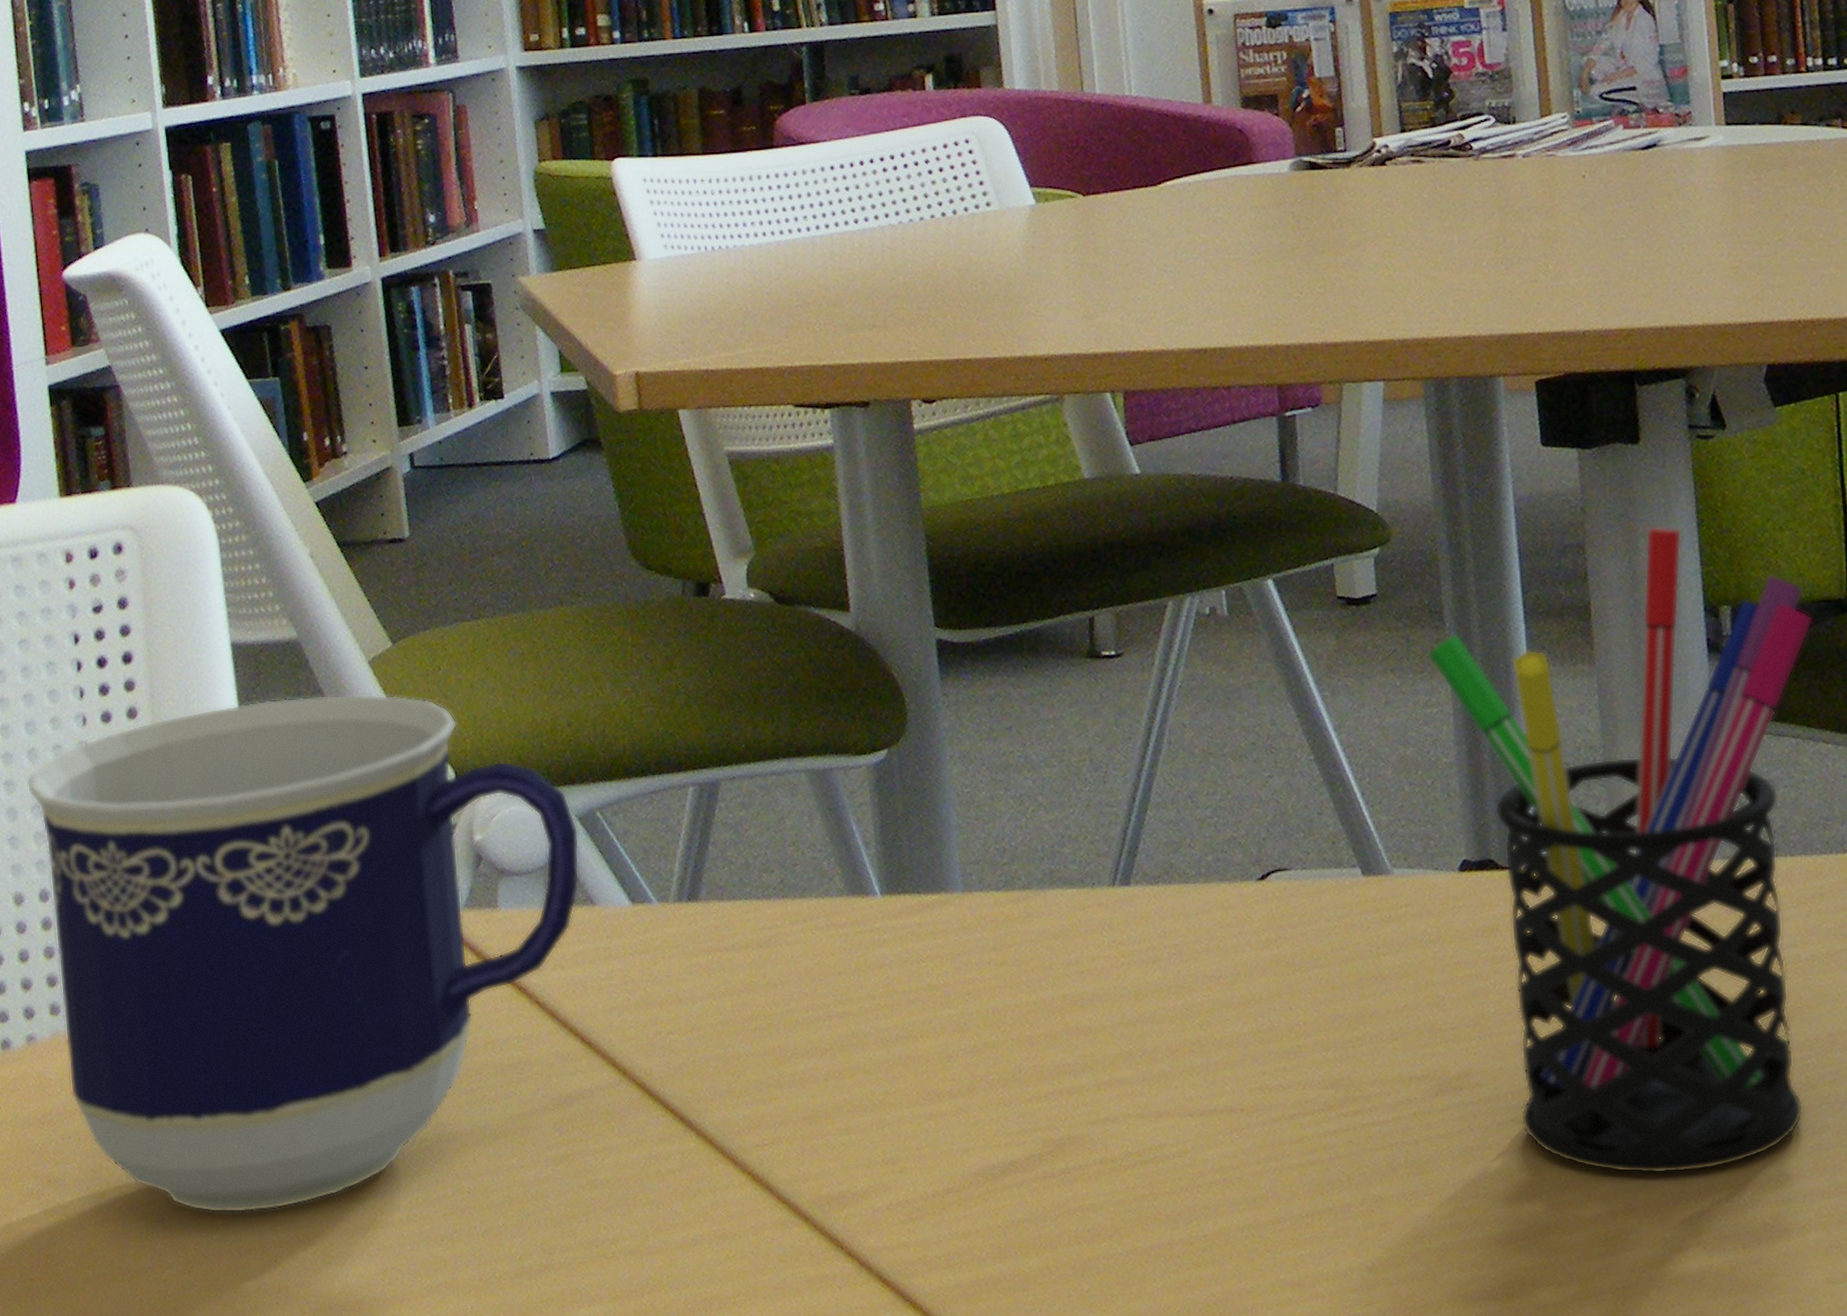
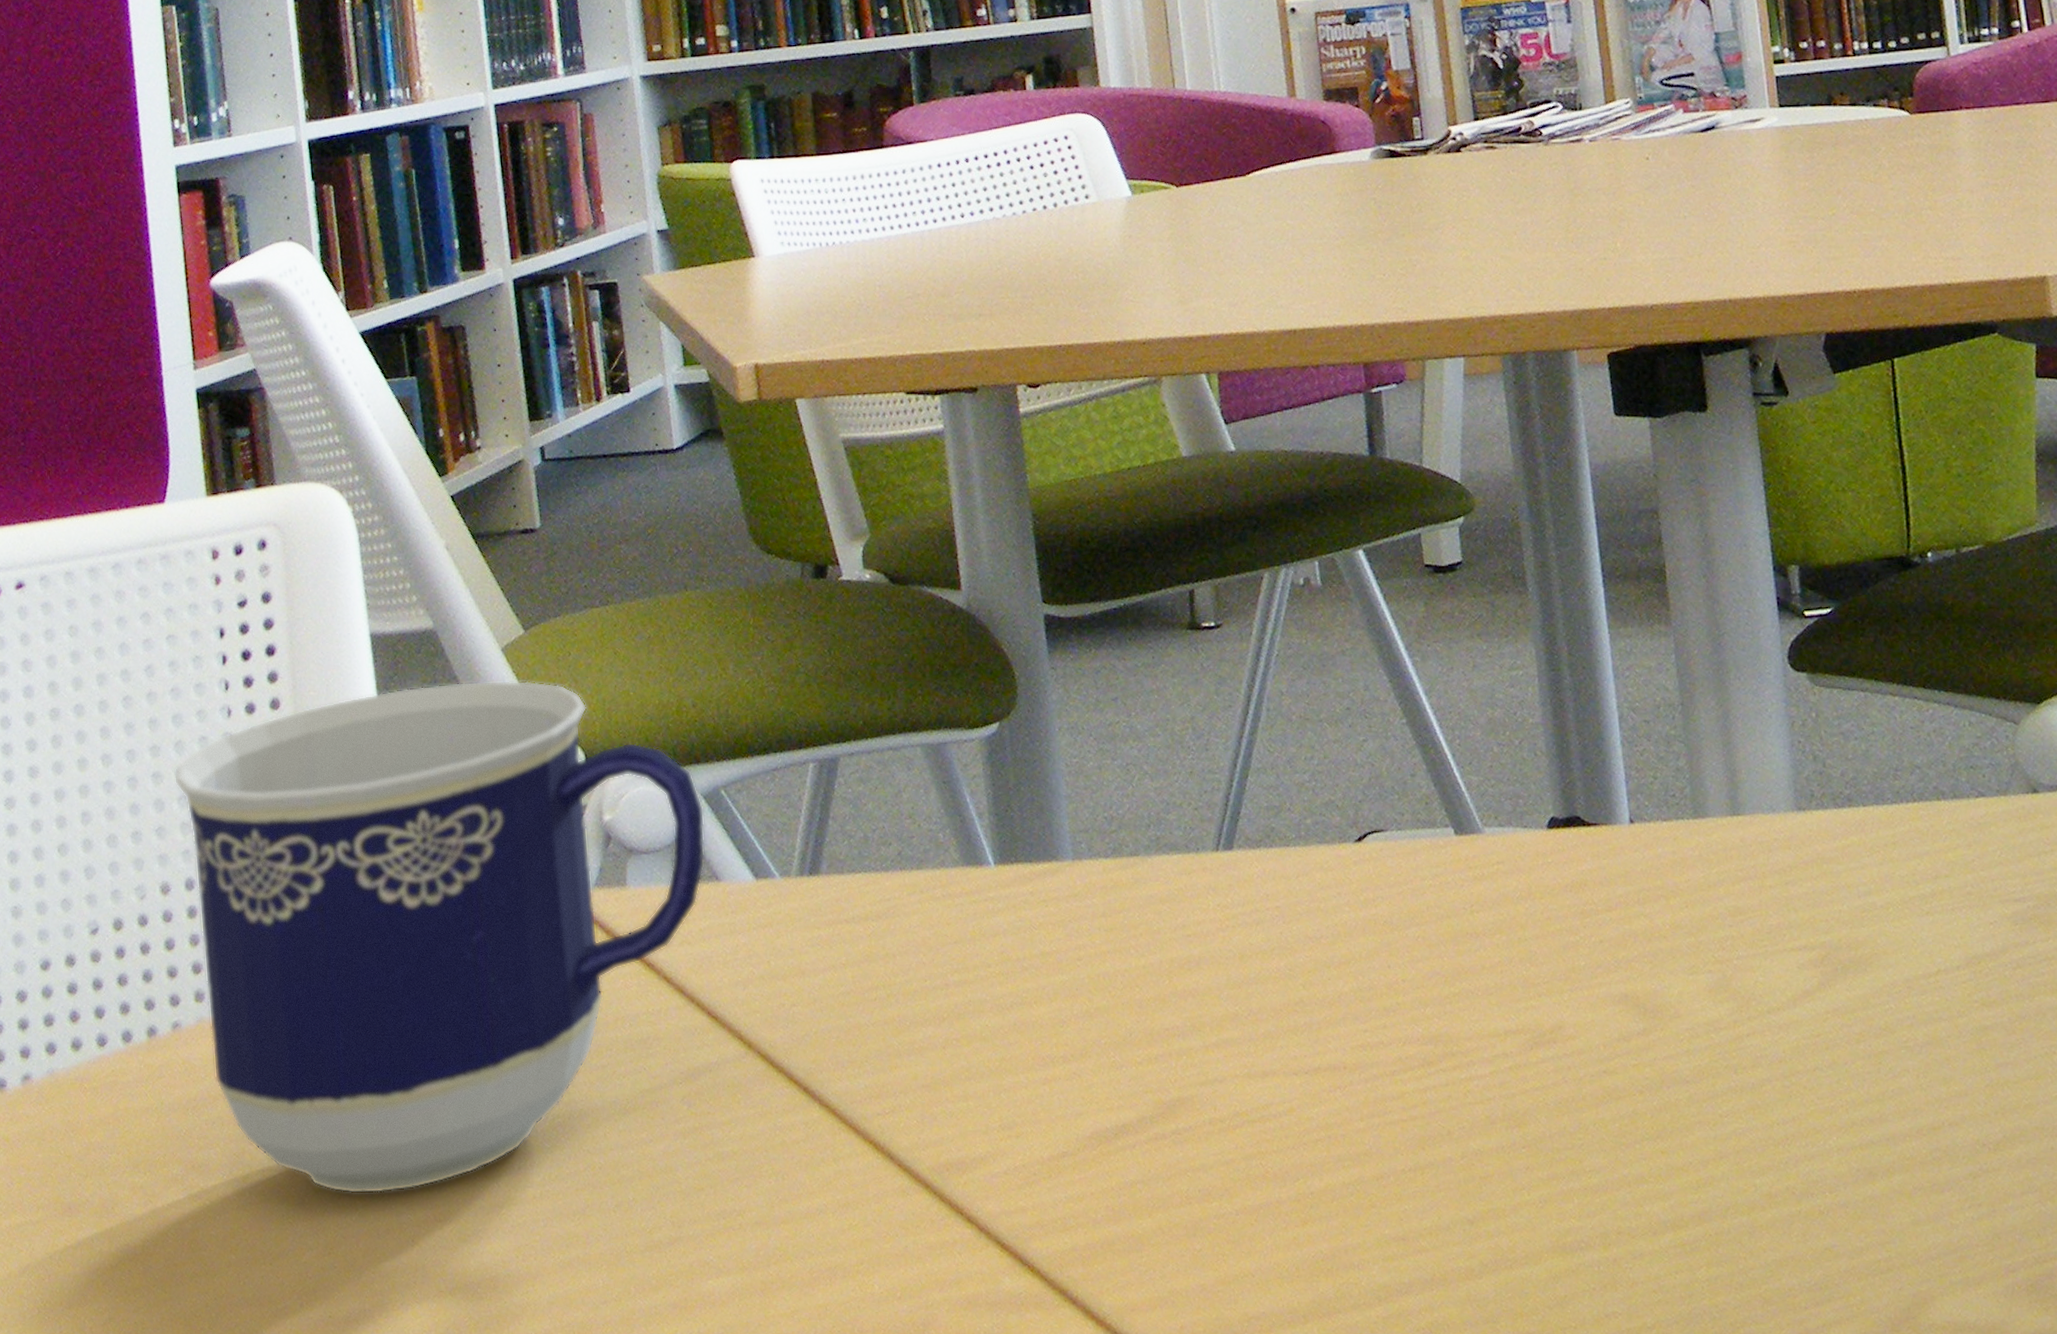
pen holder: present [1427,526,1814,1174] -> none [1511,490,1884,1122]

